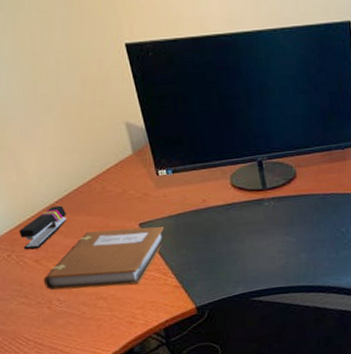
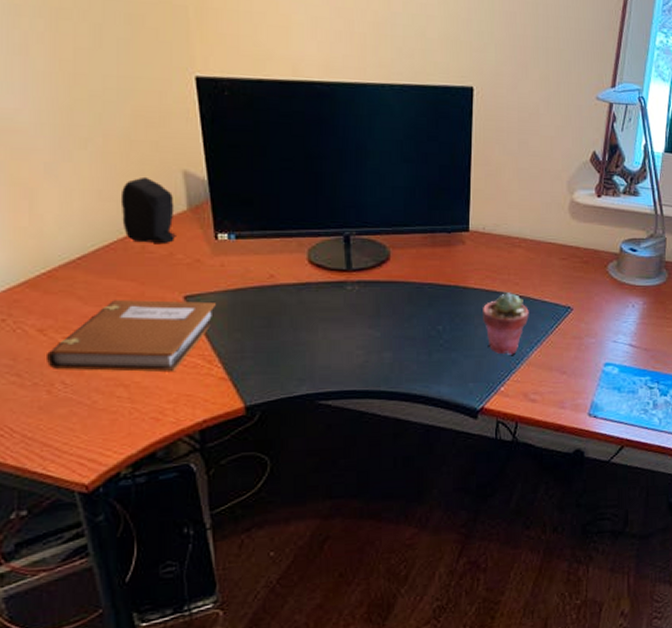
stapler: present [19,205,67,250] -> none [23,263,89,315]
speaker: none [80,131,128,184] -> present [120,176,178,243]

